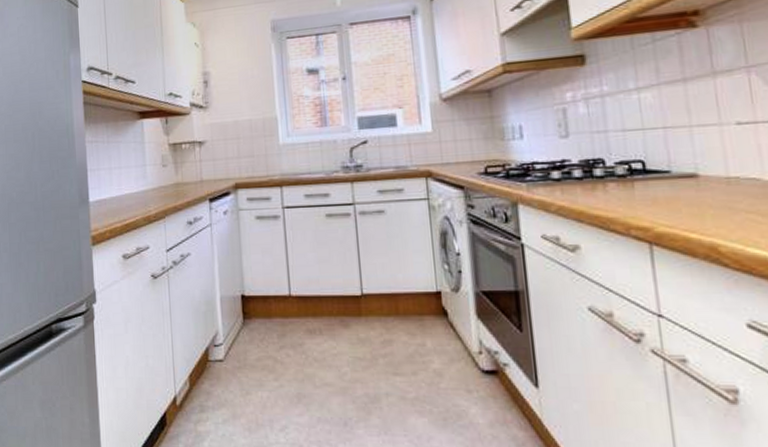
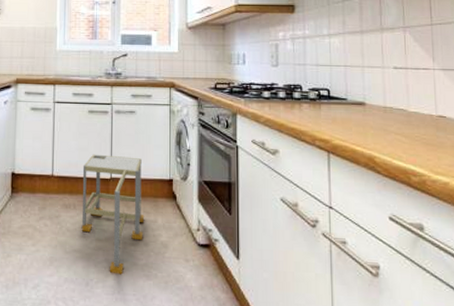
step stool: none [325,266,410,412] -> present [81,154,145,275]

